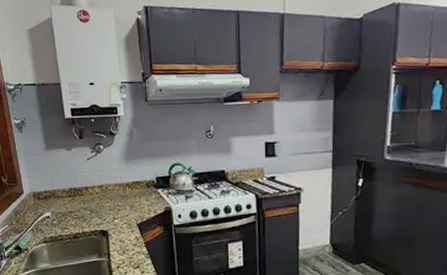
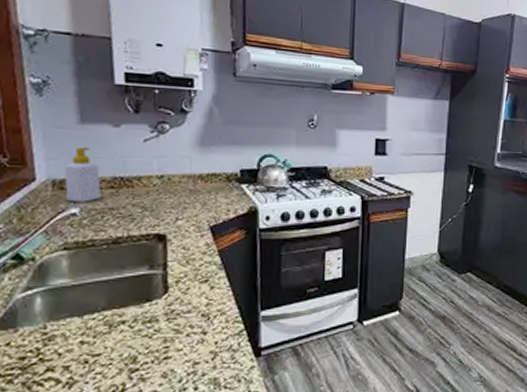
soap bottle: none [39,167,63,208] -> present [63,146,101,202]

